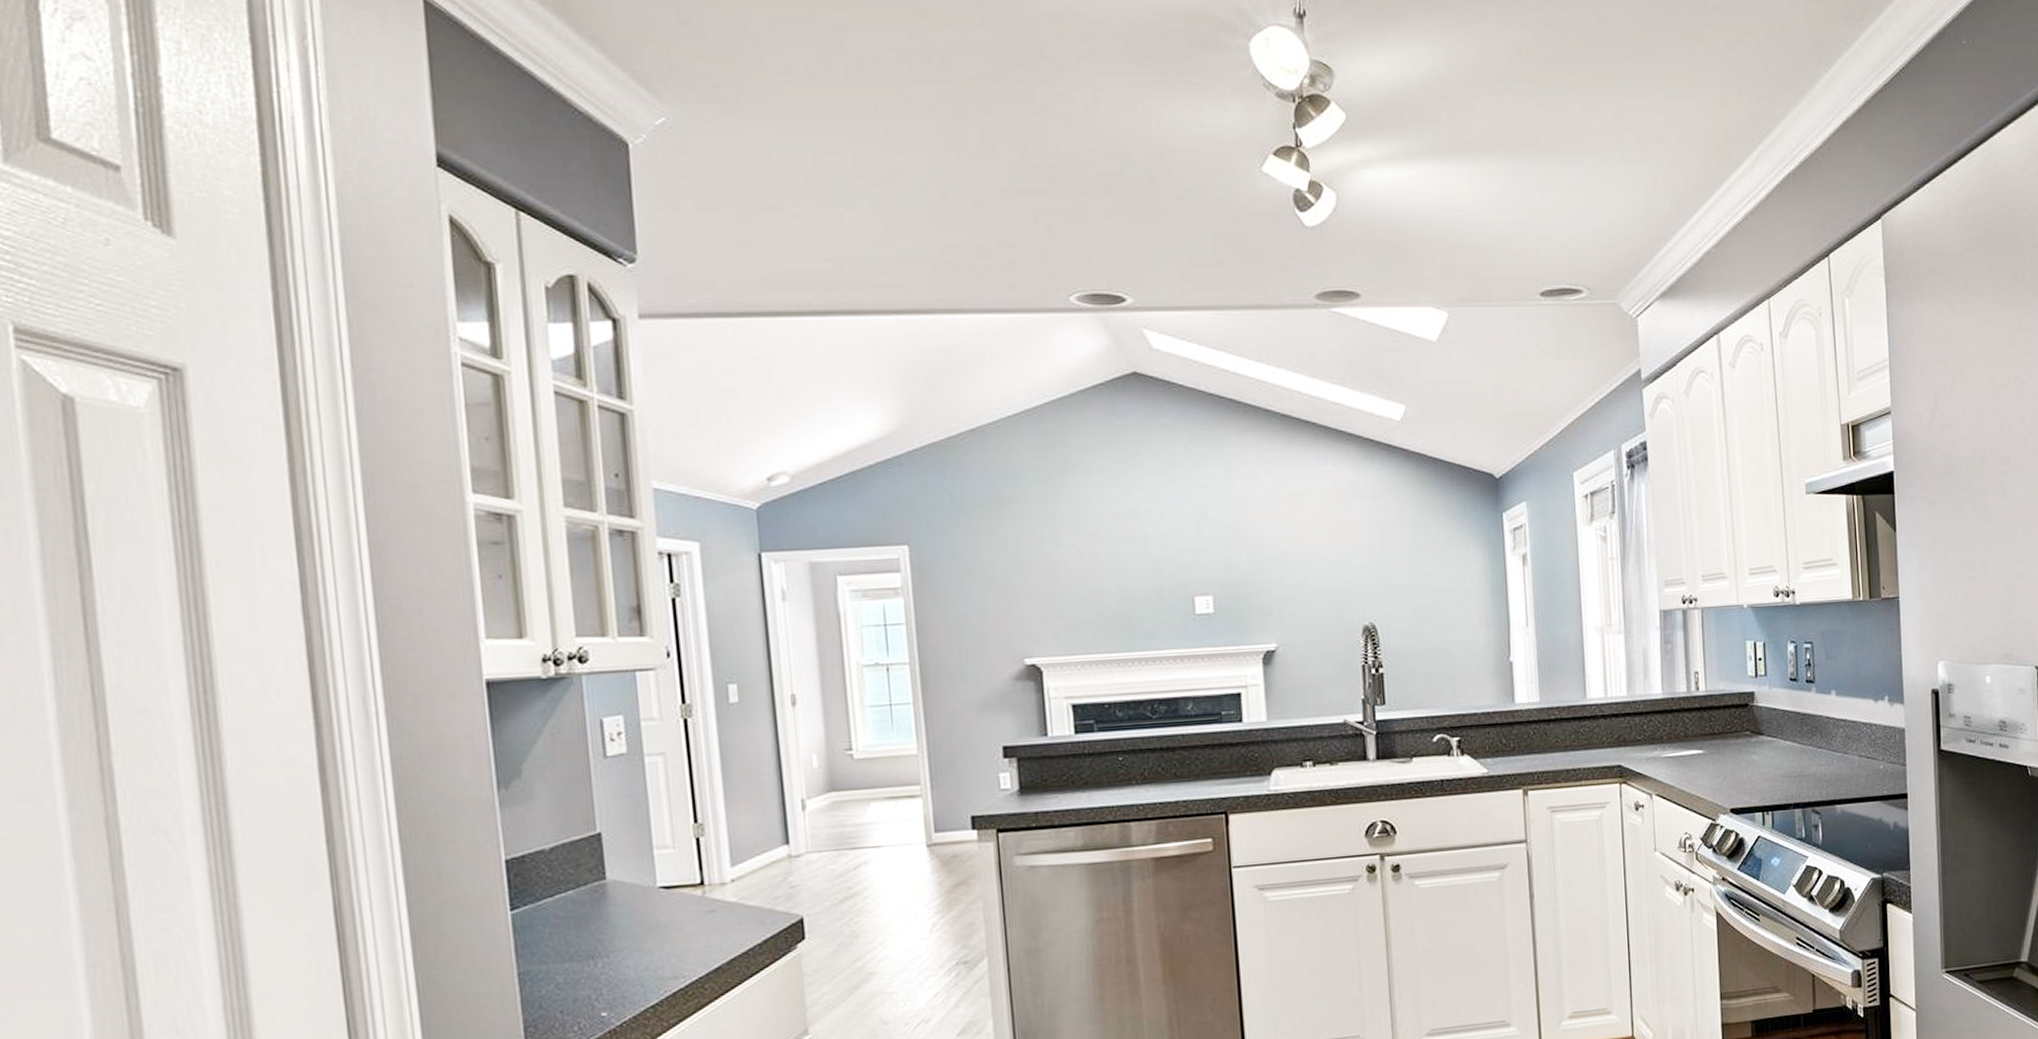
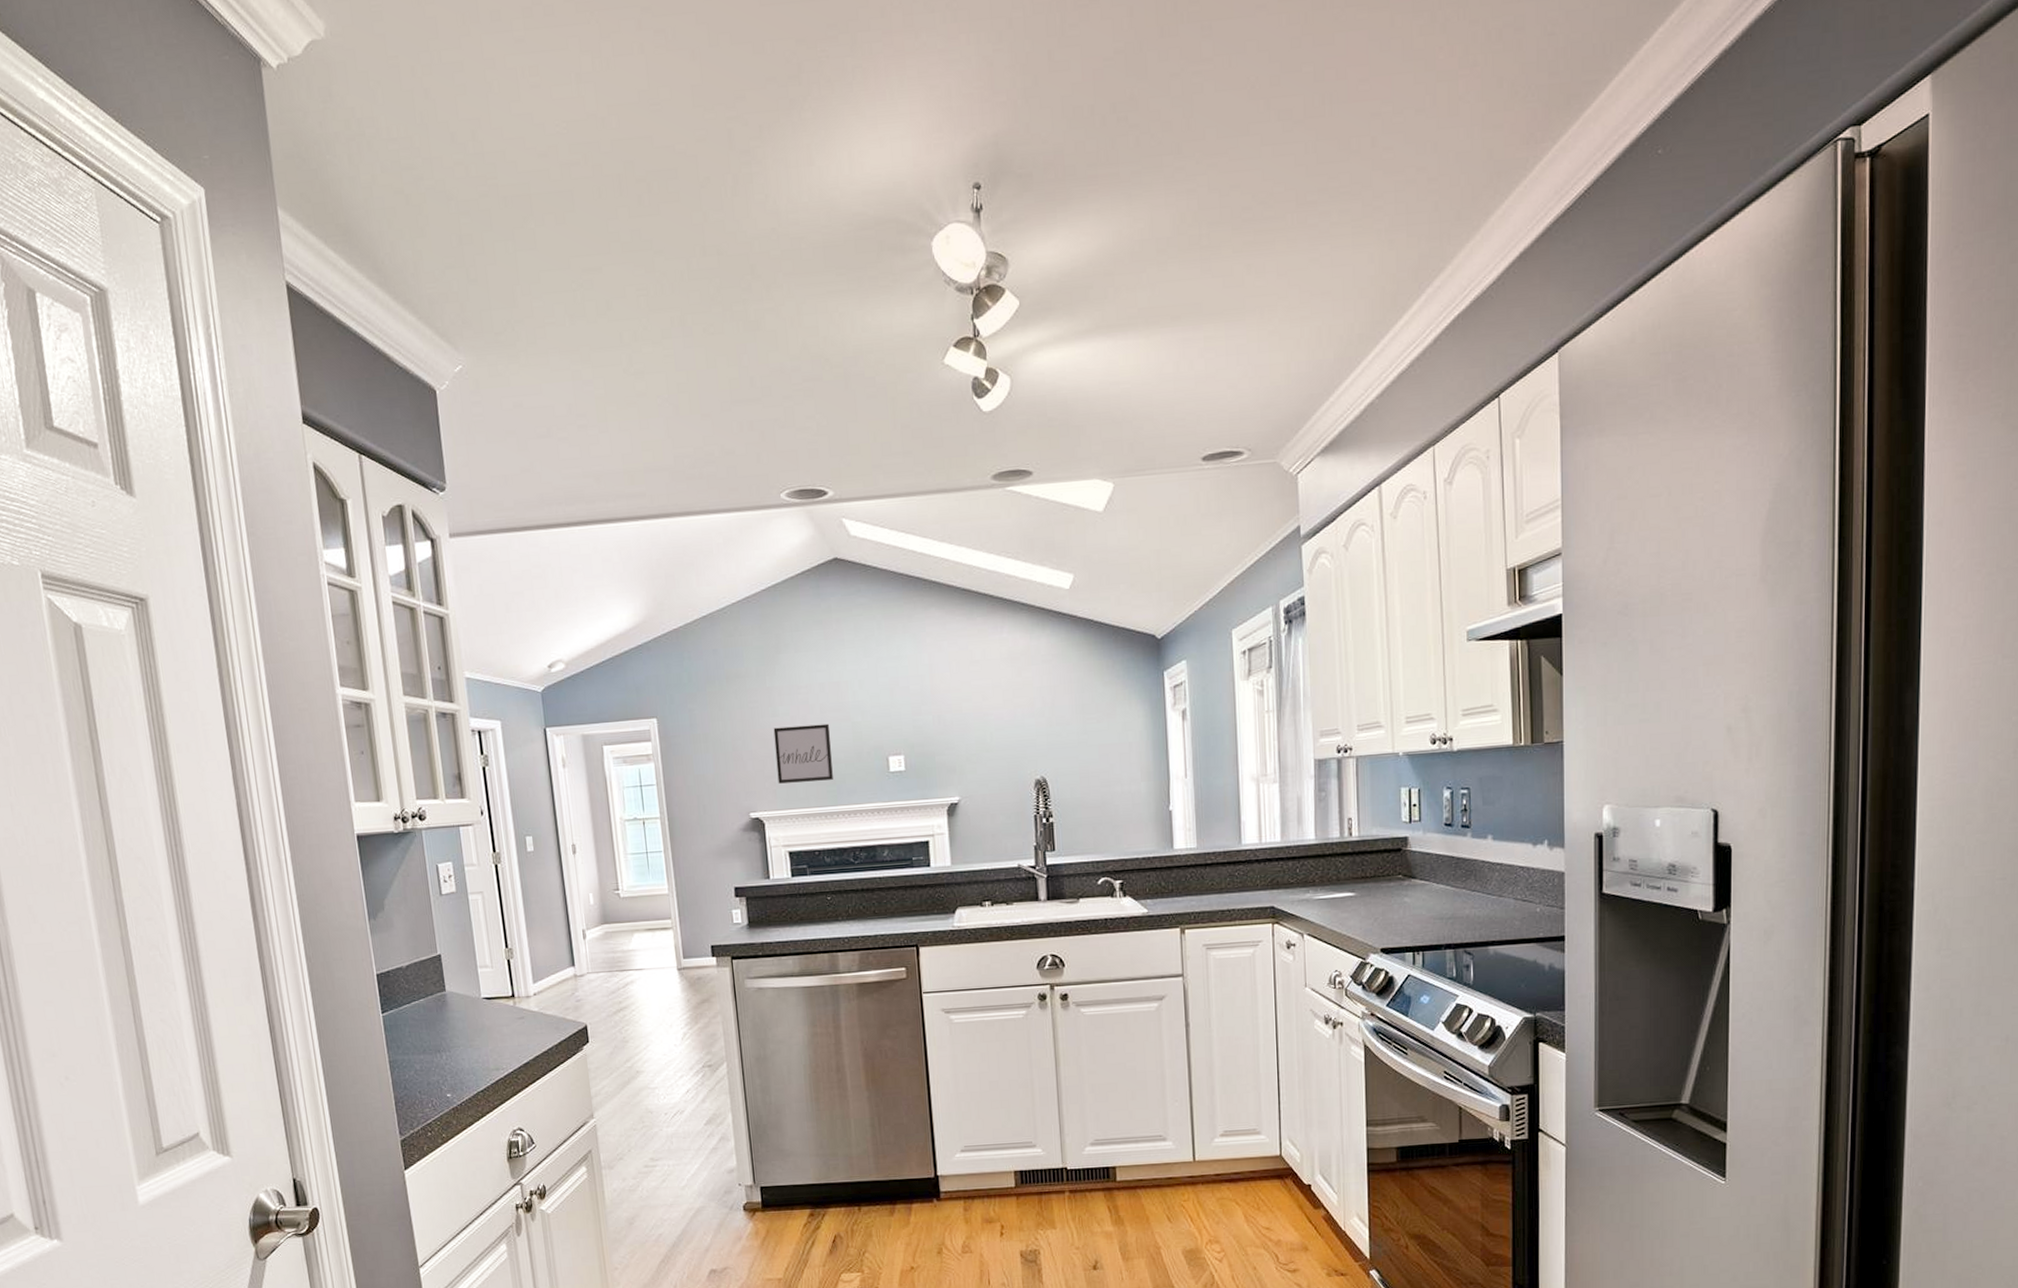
wall art: none [1055,557,1128,625] -> present [773,723,833,784]

